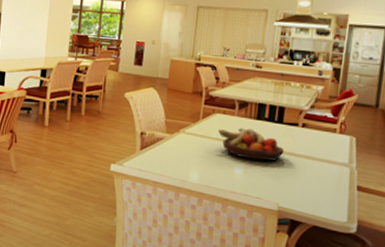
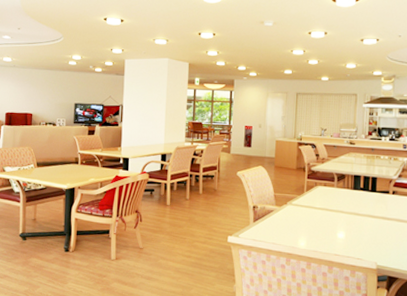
fruit bowl: present [218,127,285,161] -> none [321,197,379,226]

